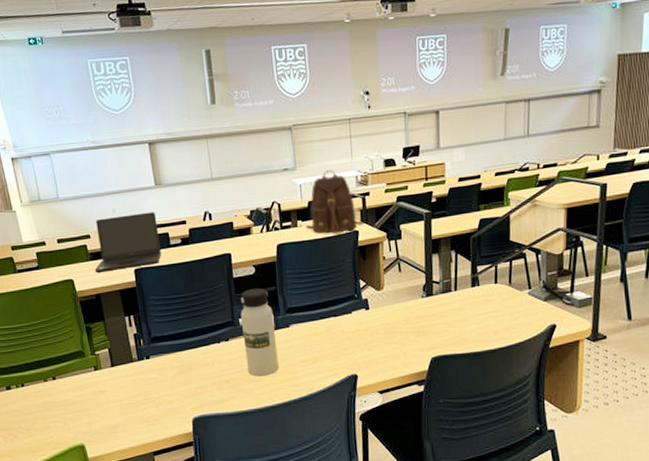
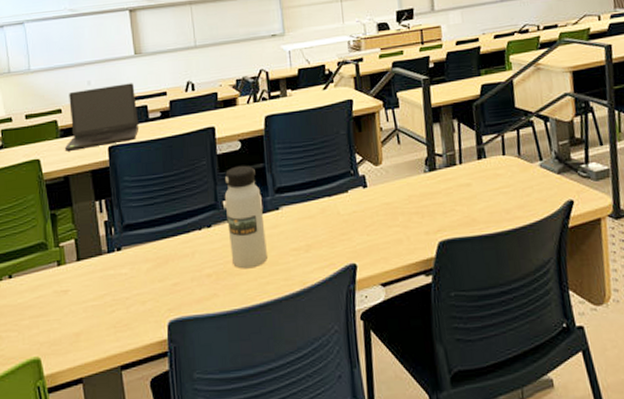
backpack: present [305,170,365,235] -> none [295,35,359,105]

